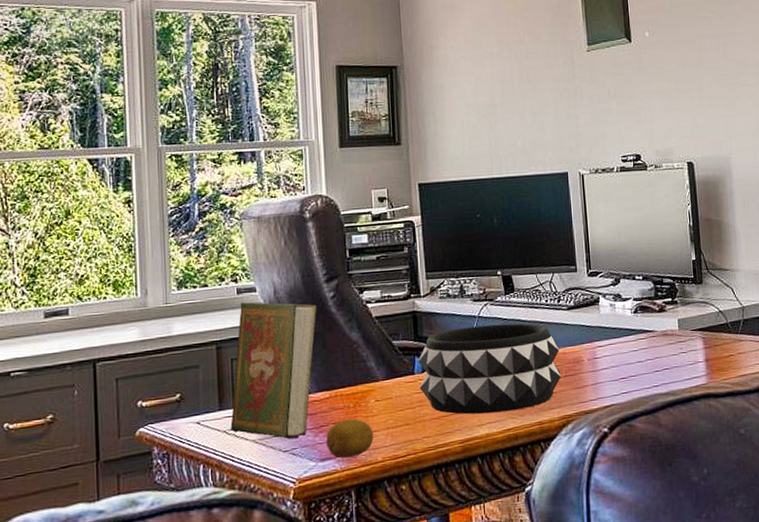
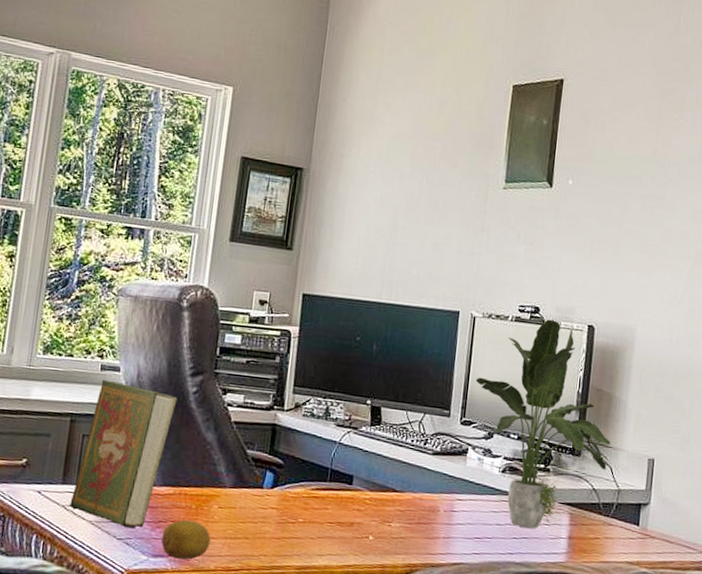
decorative bowl: present [418,323,562,415] -> none [265,450,417,548]
potted plant: none [594,163,728,360] -> present [475,319,612,529]

